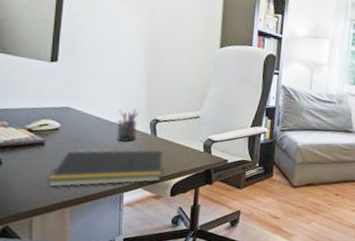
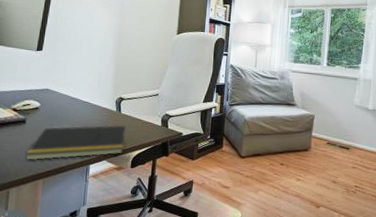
pen holder: present [117,108,139,142] -> none [87,89,107,119]

